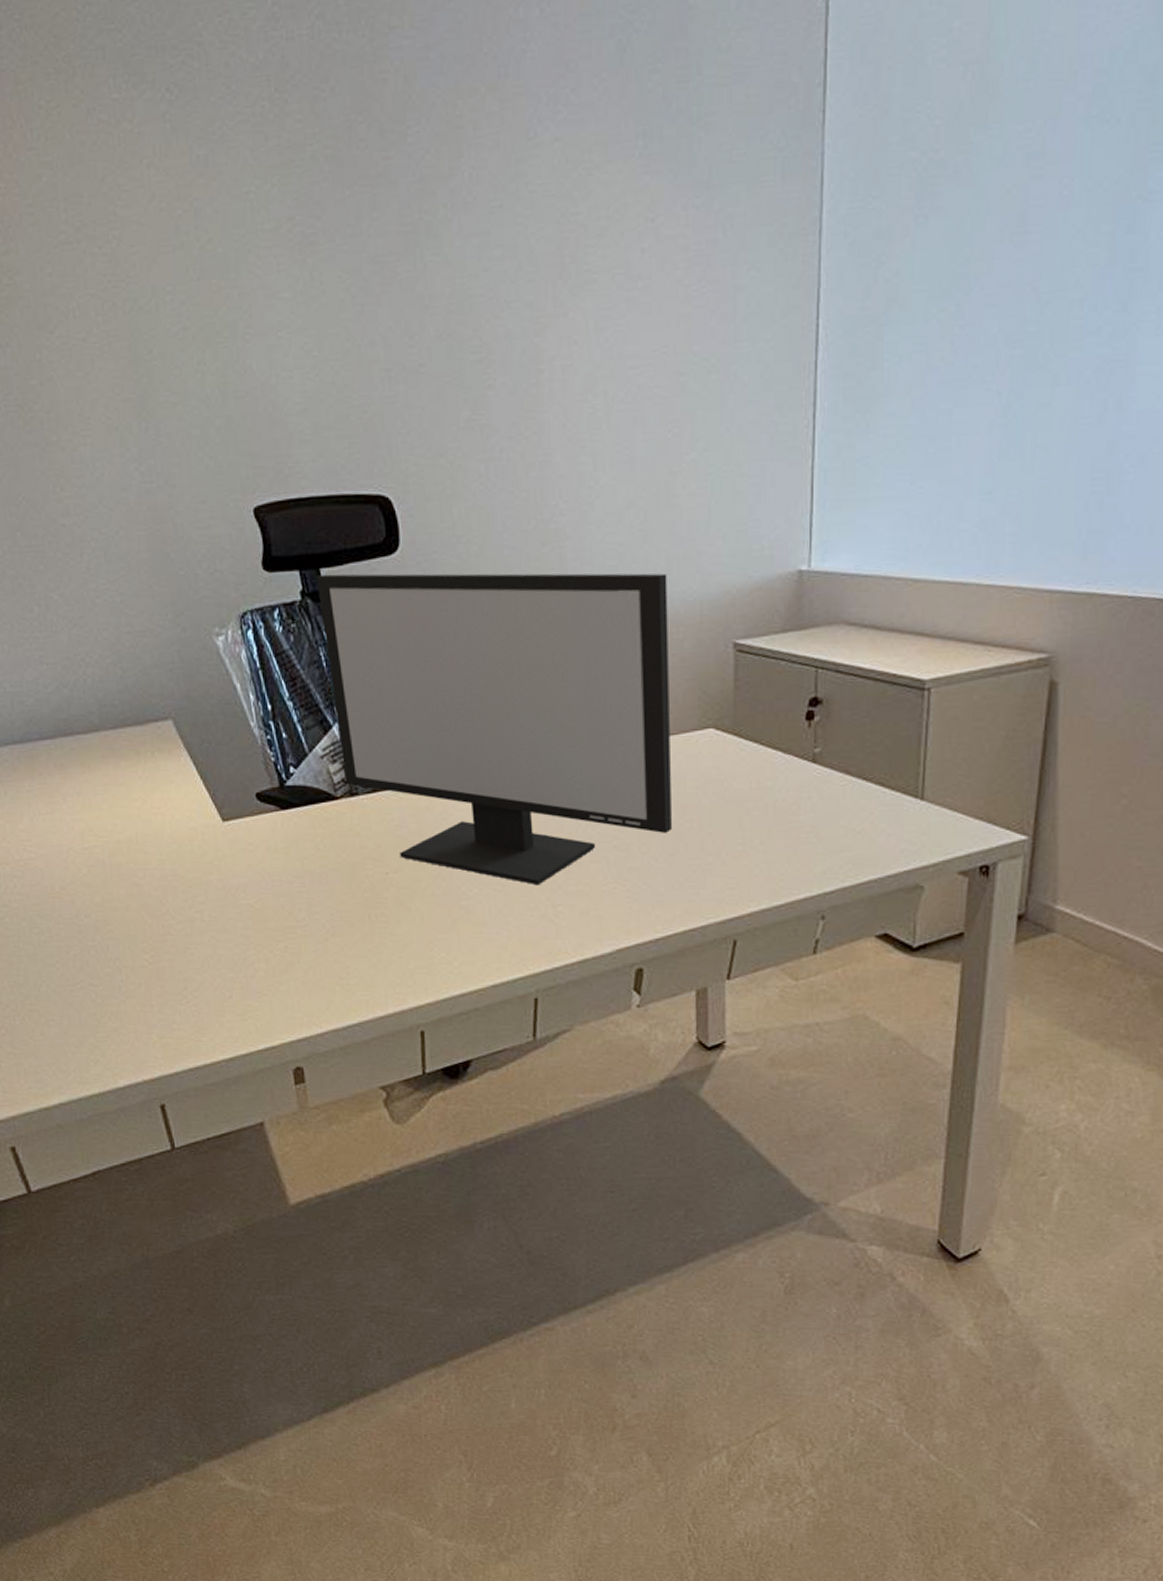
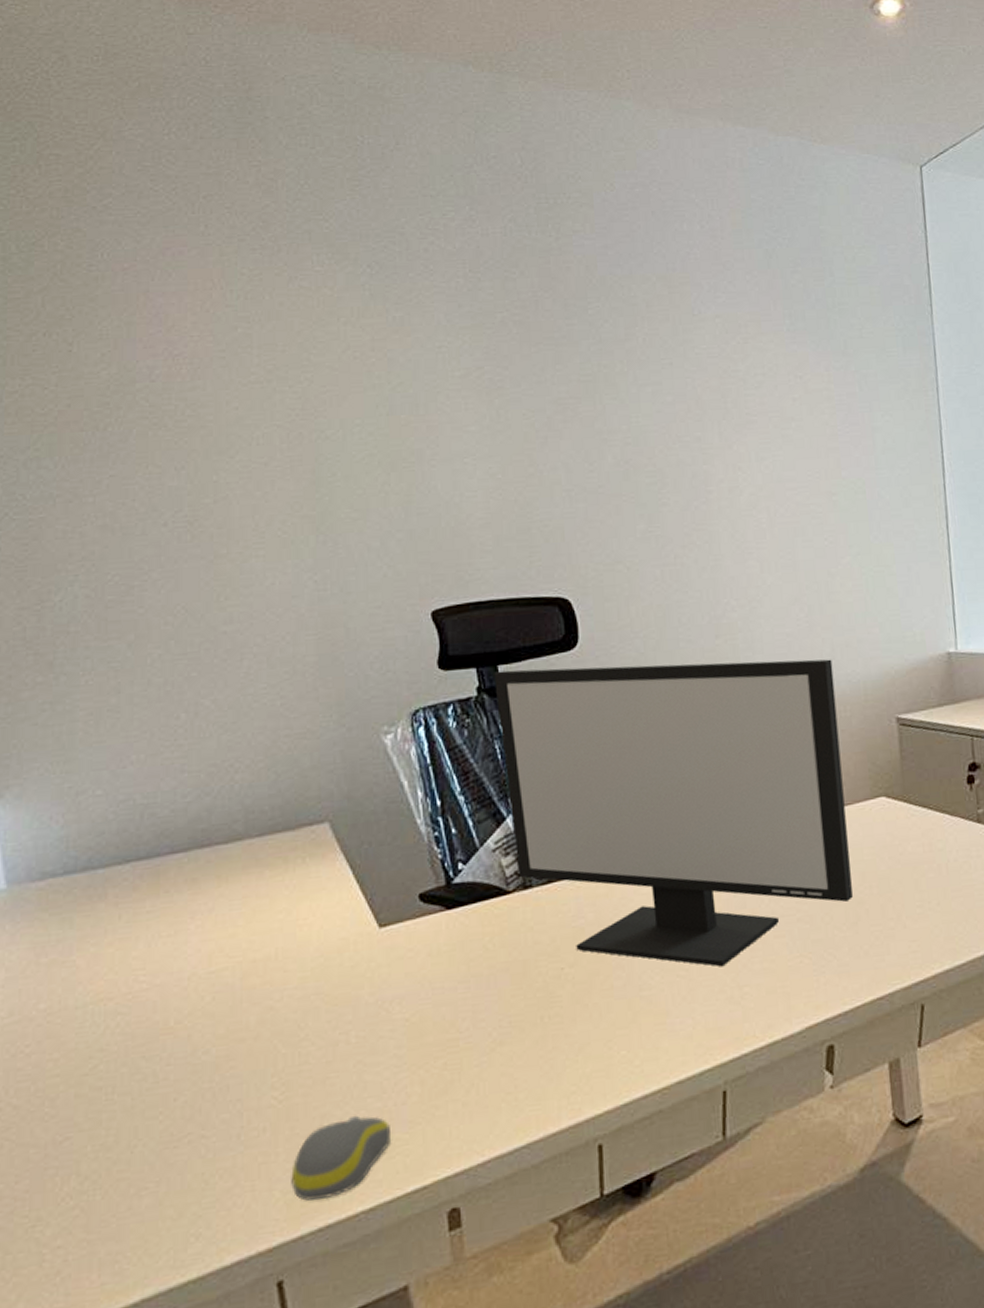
computer mouse: none [164,982,243,1046] -> present [291,1115,390,1201]

